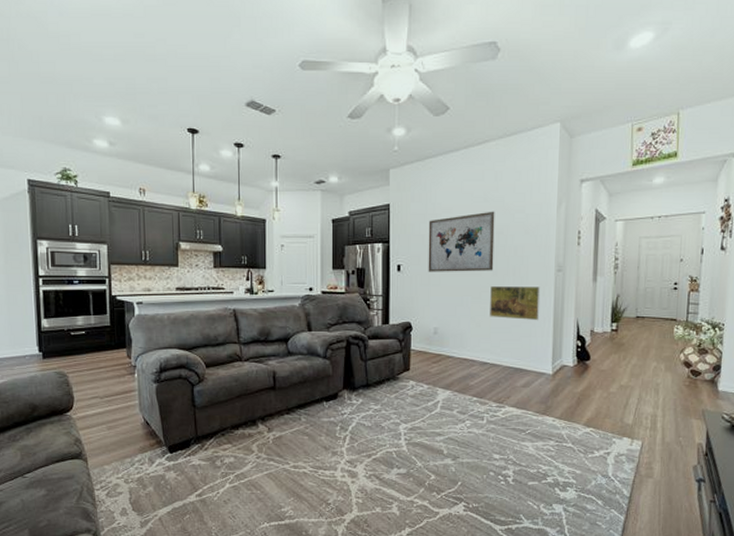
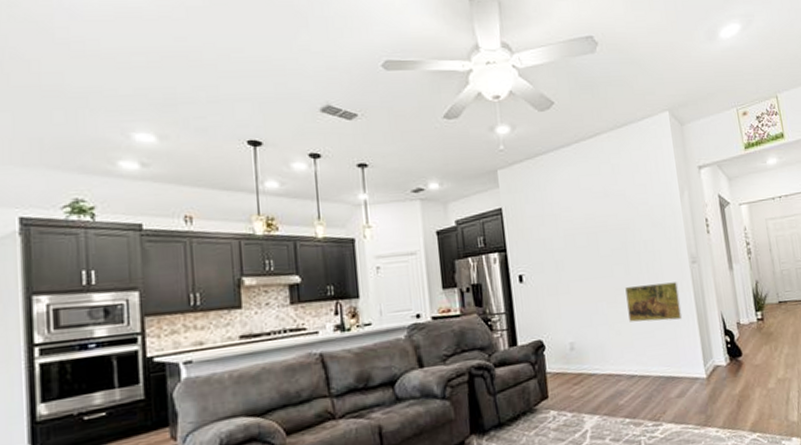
wall art: present [428,211,495,272] -> none [548,205,626,280]

